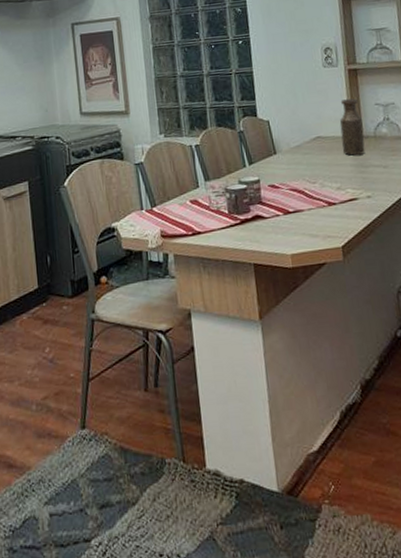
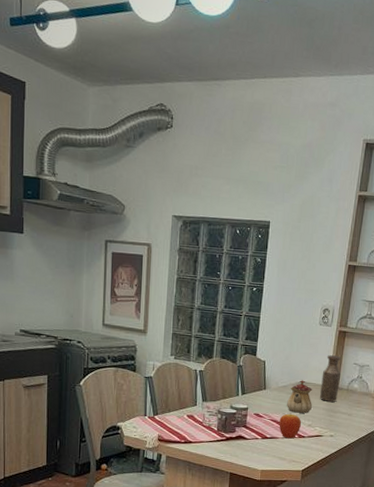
fruit: none [300,176,329,210] -> present [279,412,302,439]
teapot: none [305,135,337,176] -> present [287,380,312,413]

